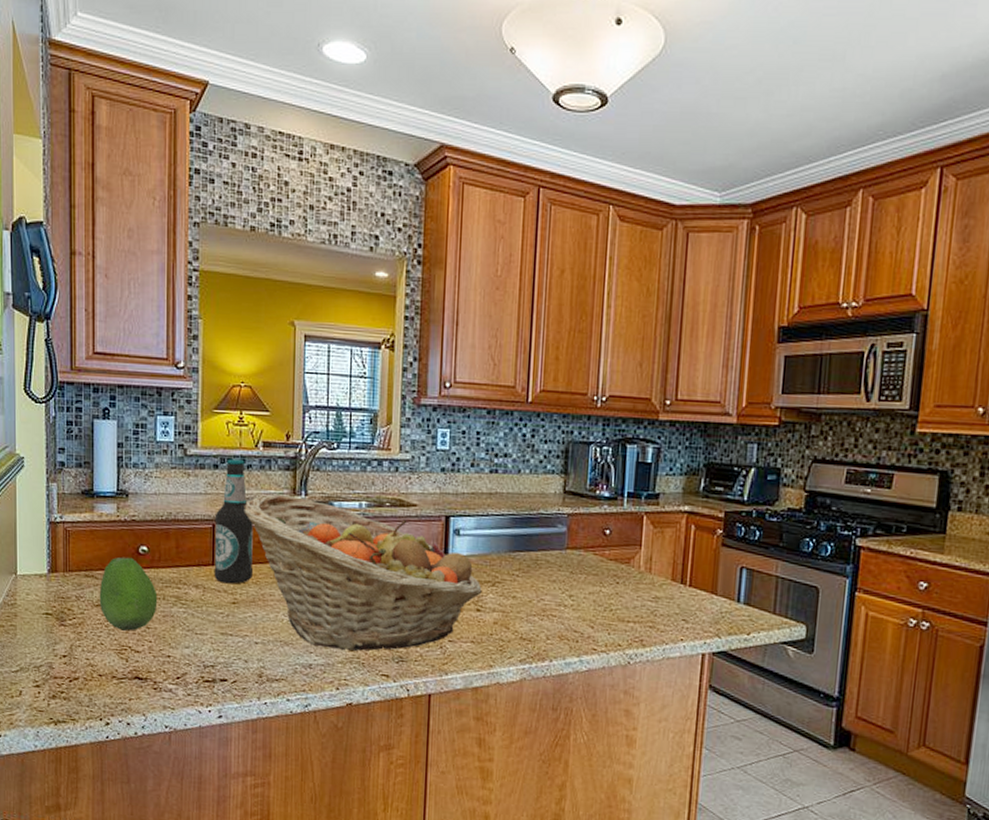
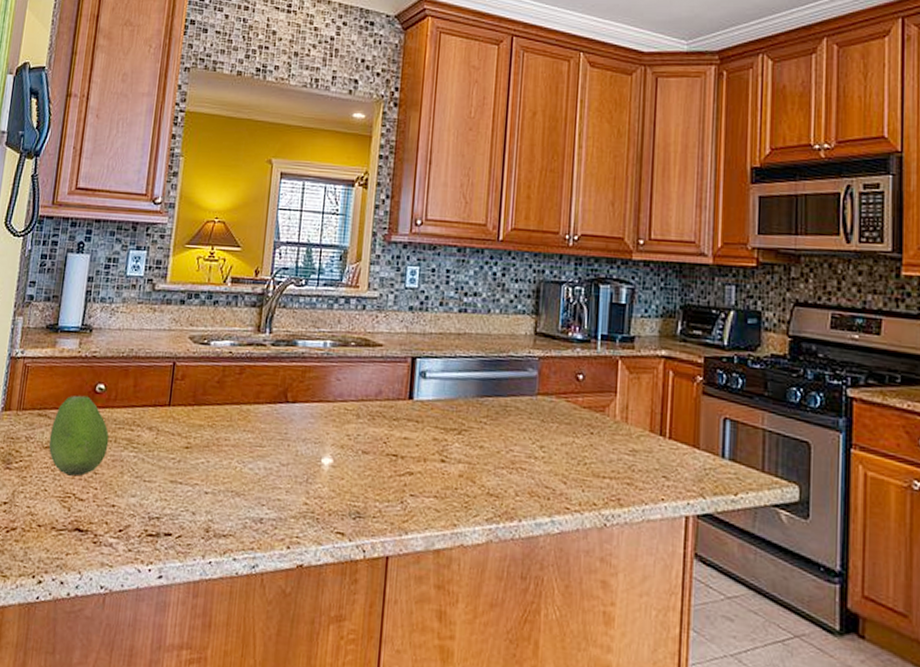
bottle: present [214,458,254,584] -> none [169,294,215,427]
fruit basket: present [244,494,482,651] -> none [206,331,448,505]

